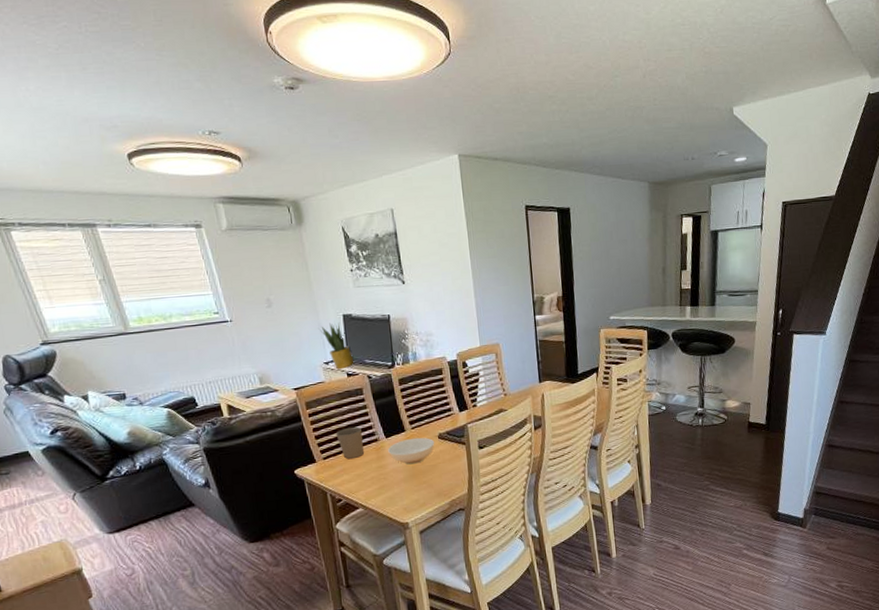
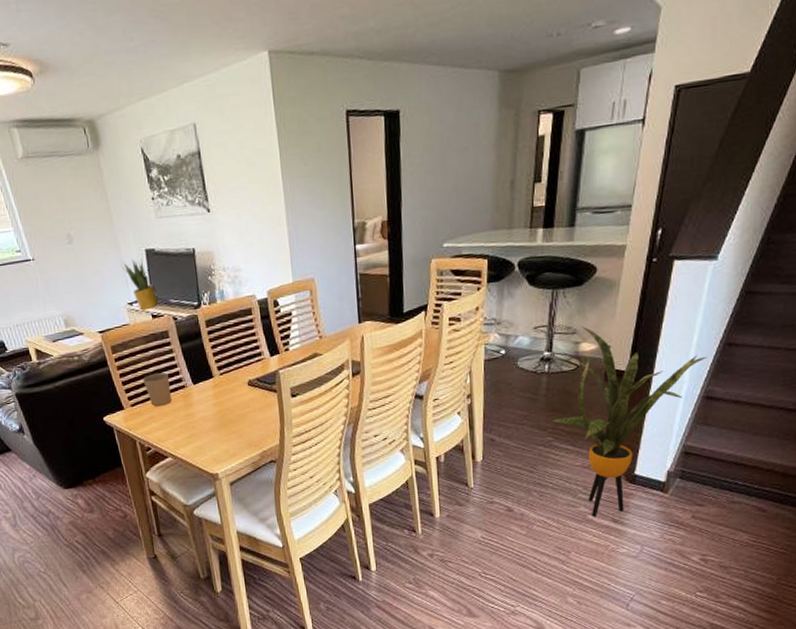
bowl: present [388,437,435,465] -> none [196,384,245,413]
house plant: none [708,387,826,551] -> present [552,326,708,517]

